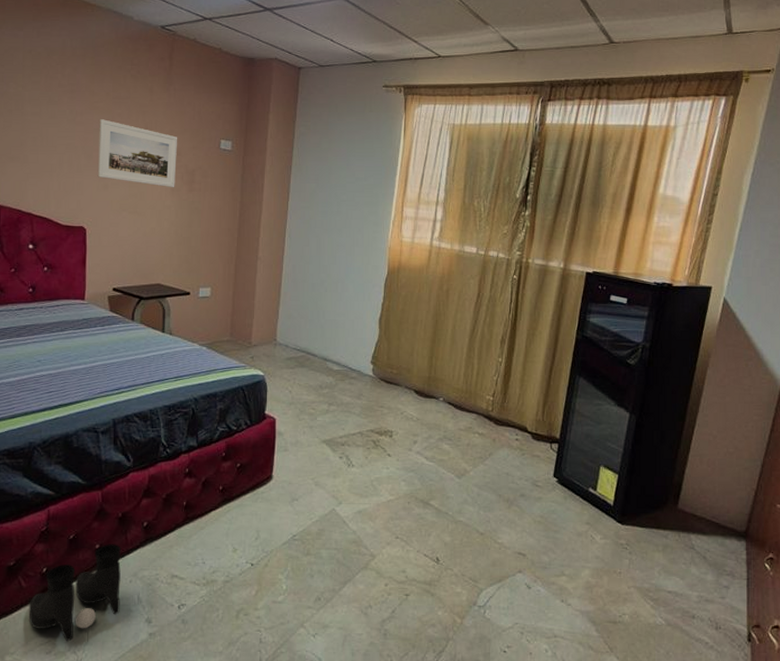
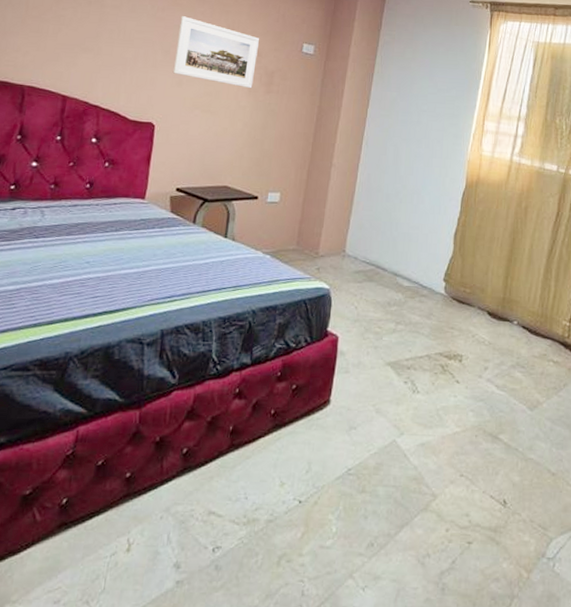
boots: present [28,544,121,642] -> none [39,472,155,589]

